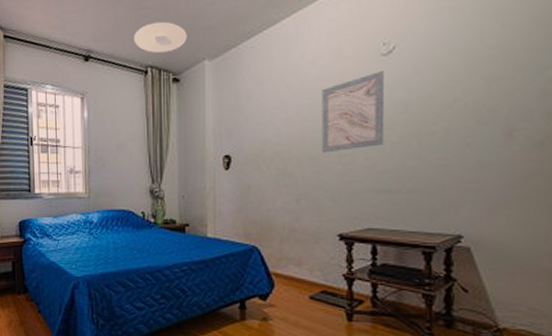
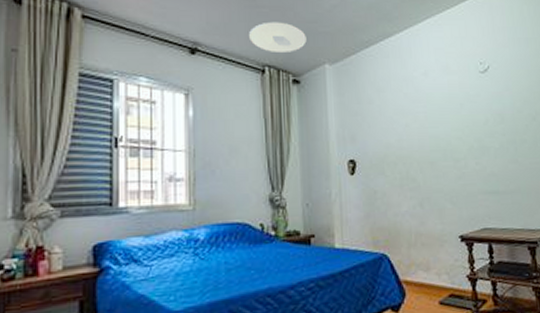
wall art: present [321,71,385,153] -> none [435,86,489,158]

